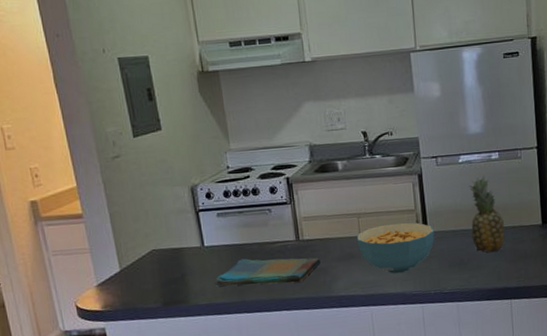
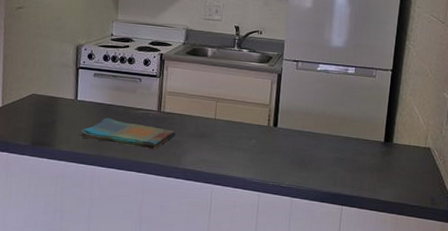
cereal bowl: present [356,222,435,274] -> none [211,112,283,160]
fruit: present [469,175,506,253] -> none [316,85,349,159]

